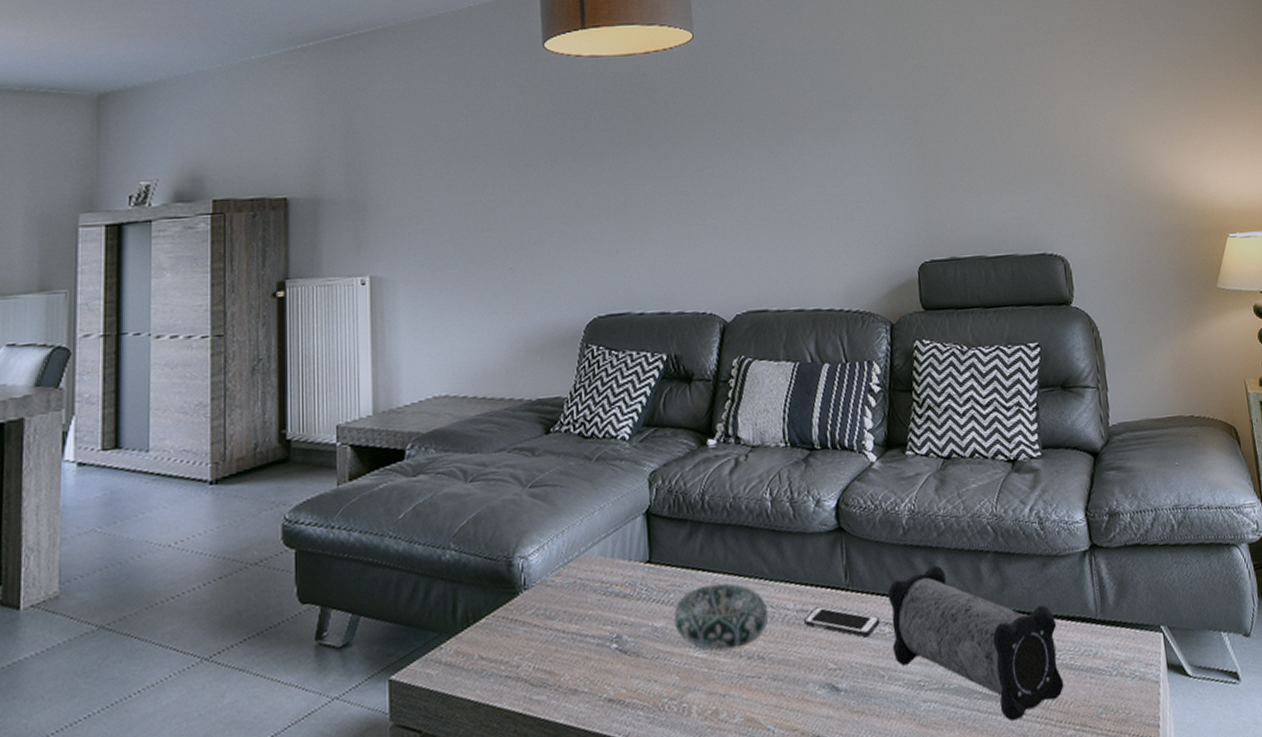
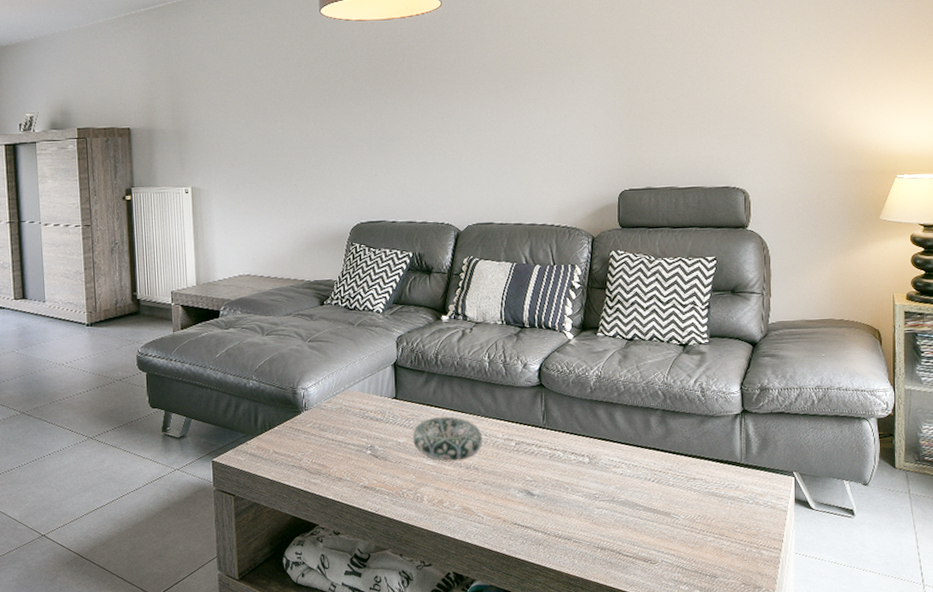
cell phone: present [803,606,880,638] -> none [509,438,568,461]
speaker: present [887,565,1064,721] -> none [575,416,709,527]

